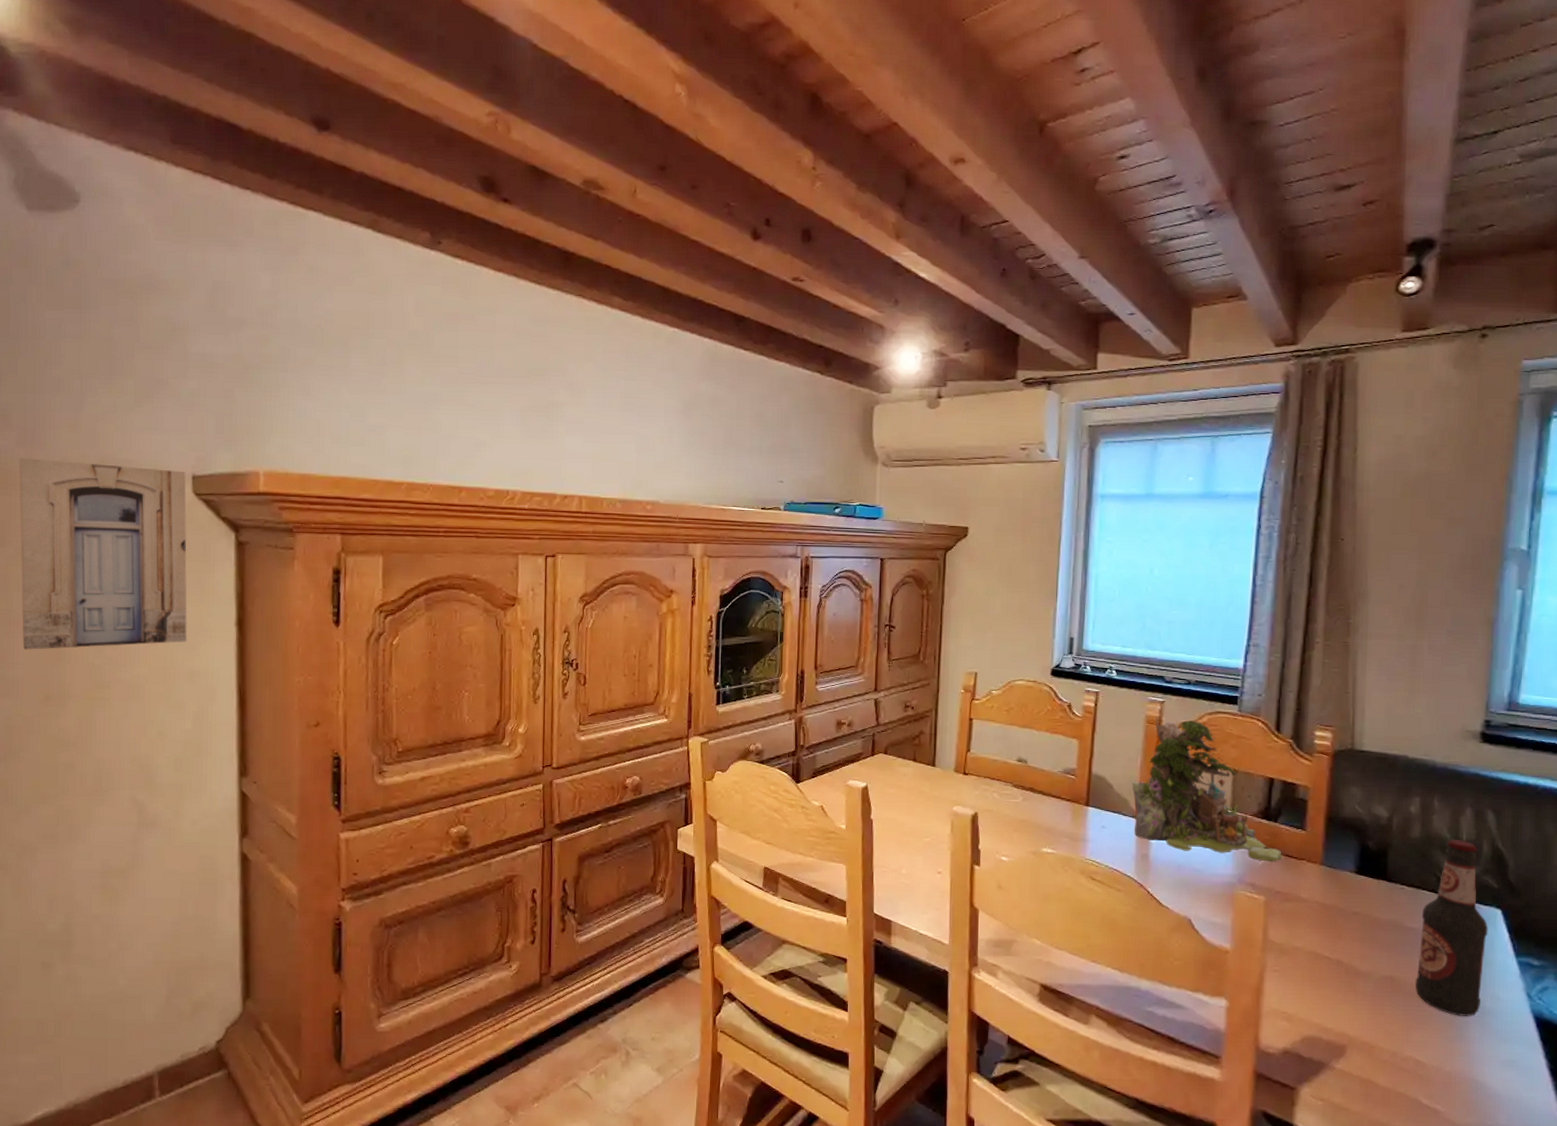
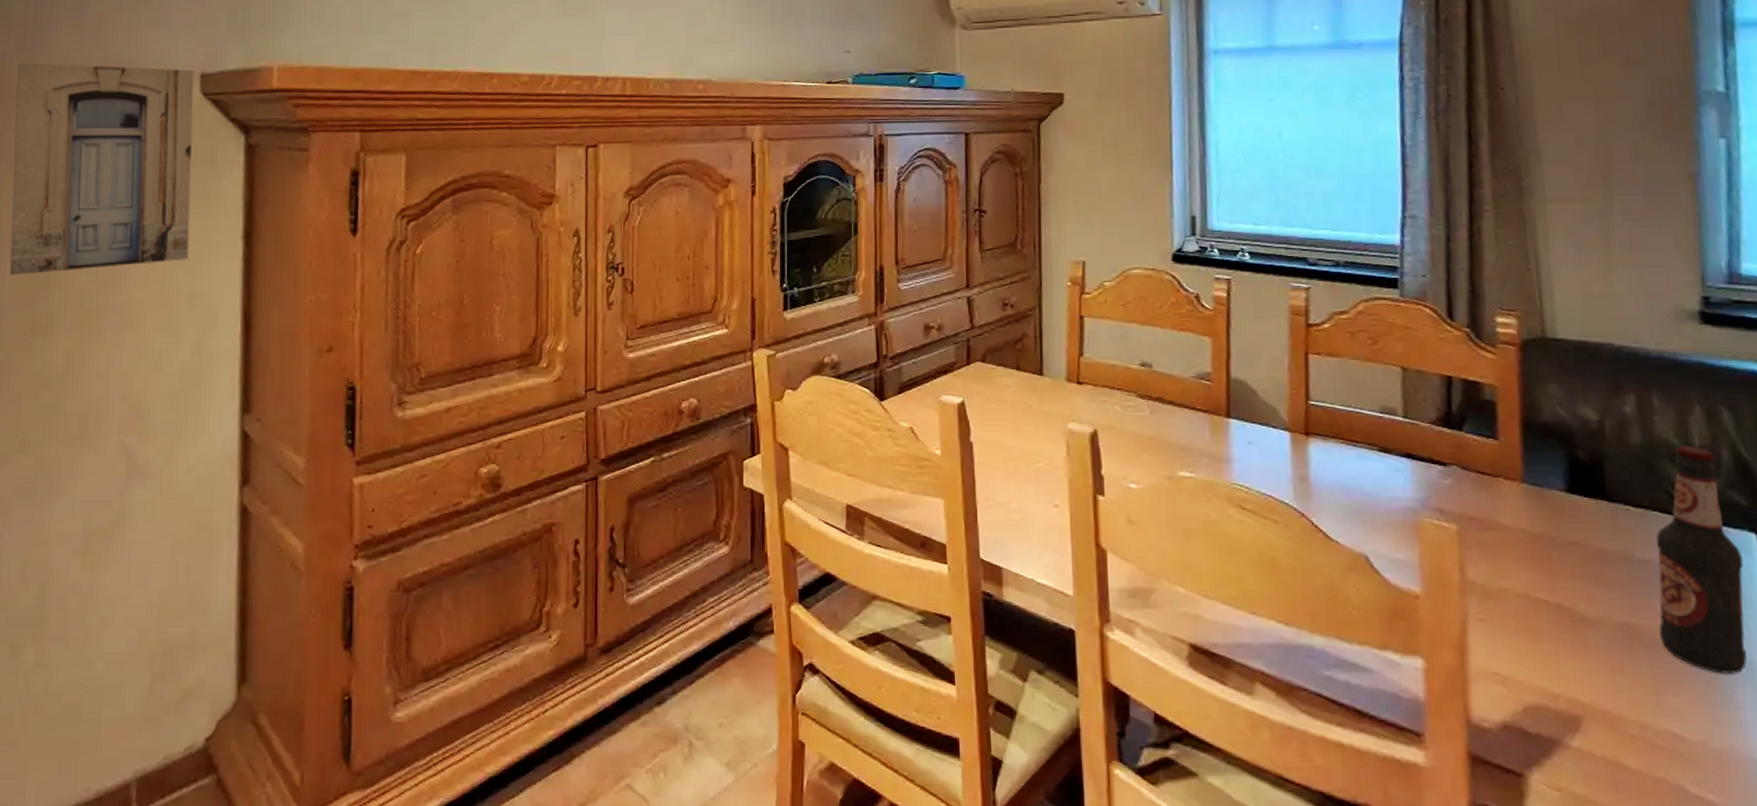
plant: present [1132,716,1282,862] -> none [1279,306,1473,481]

